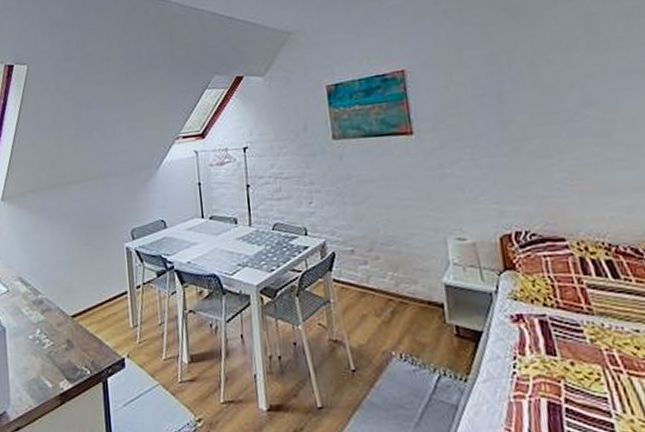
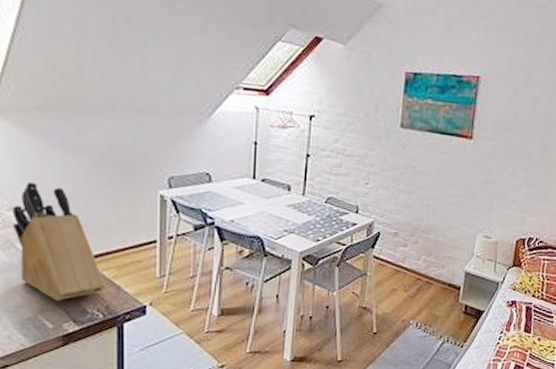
knife block: none [19,252,90,360] -> present [12,181,106,301]

